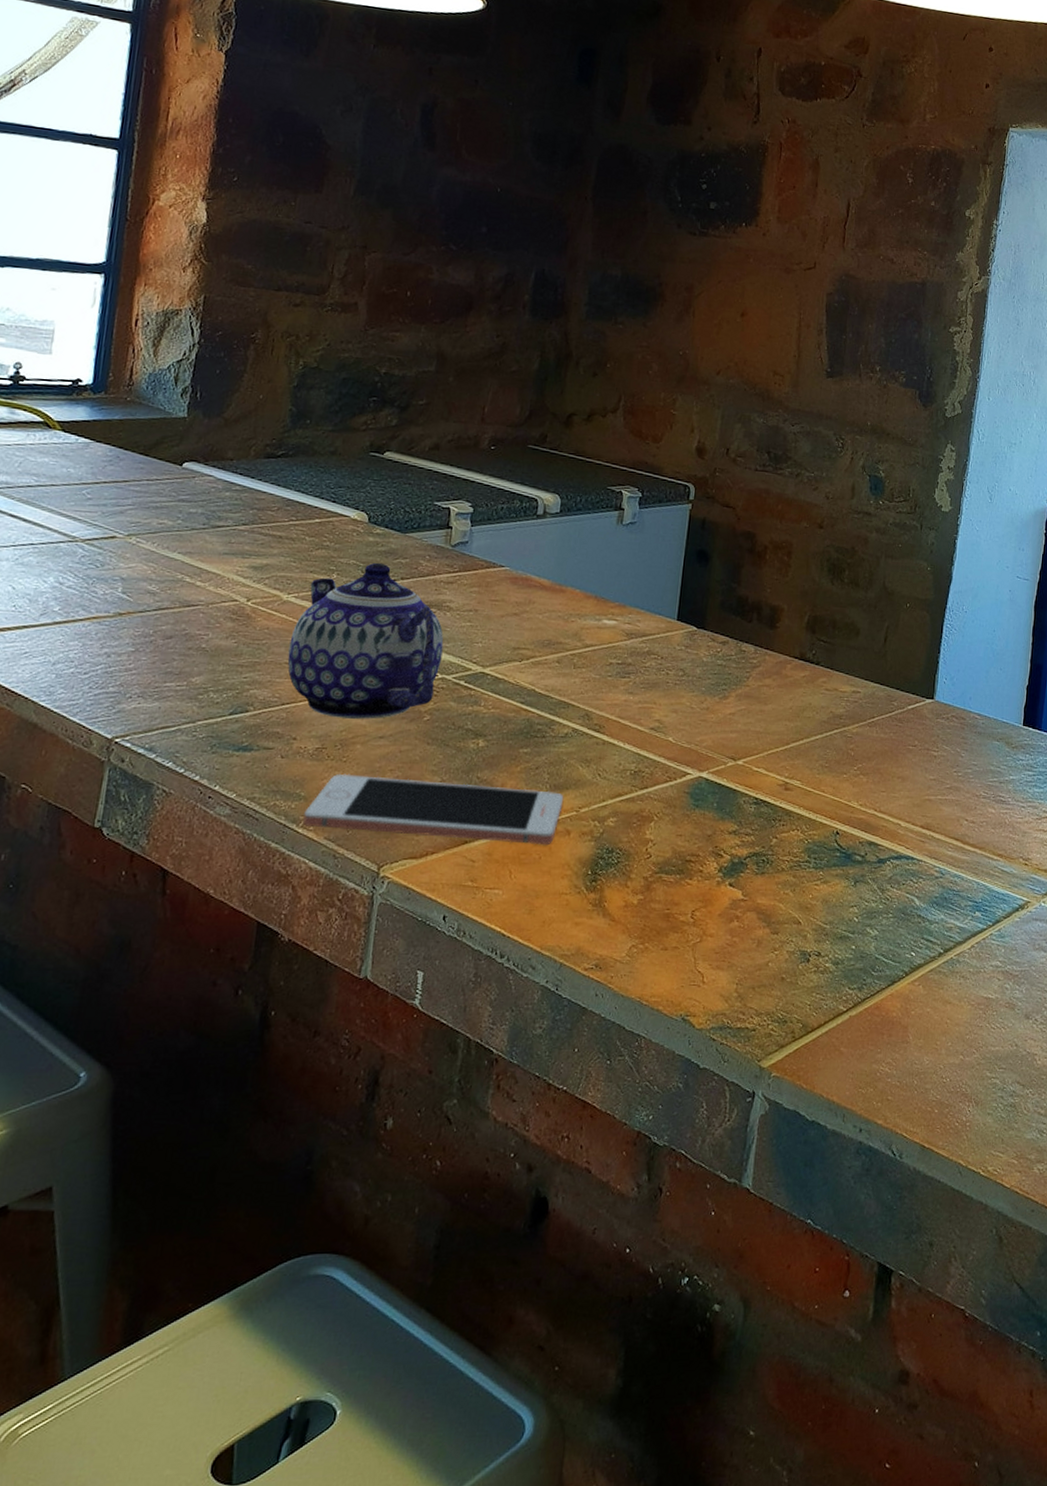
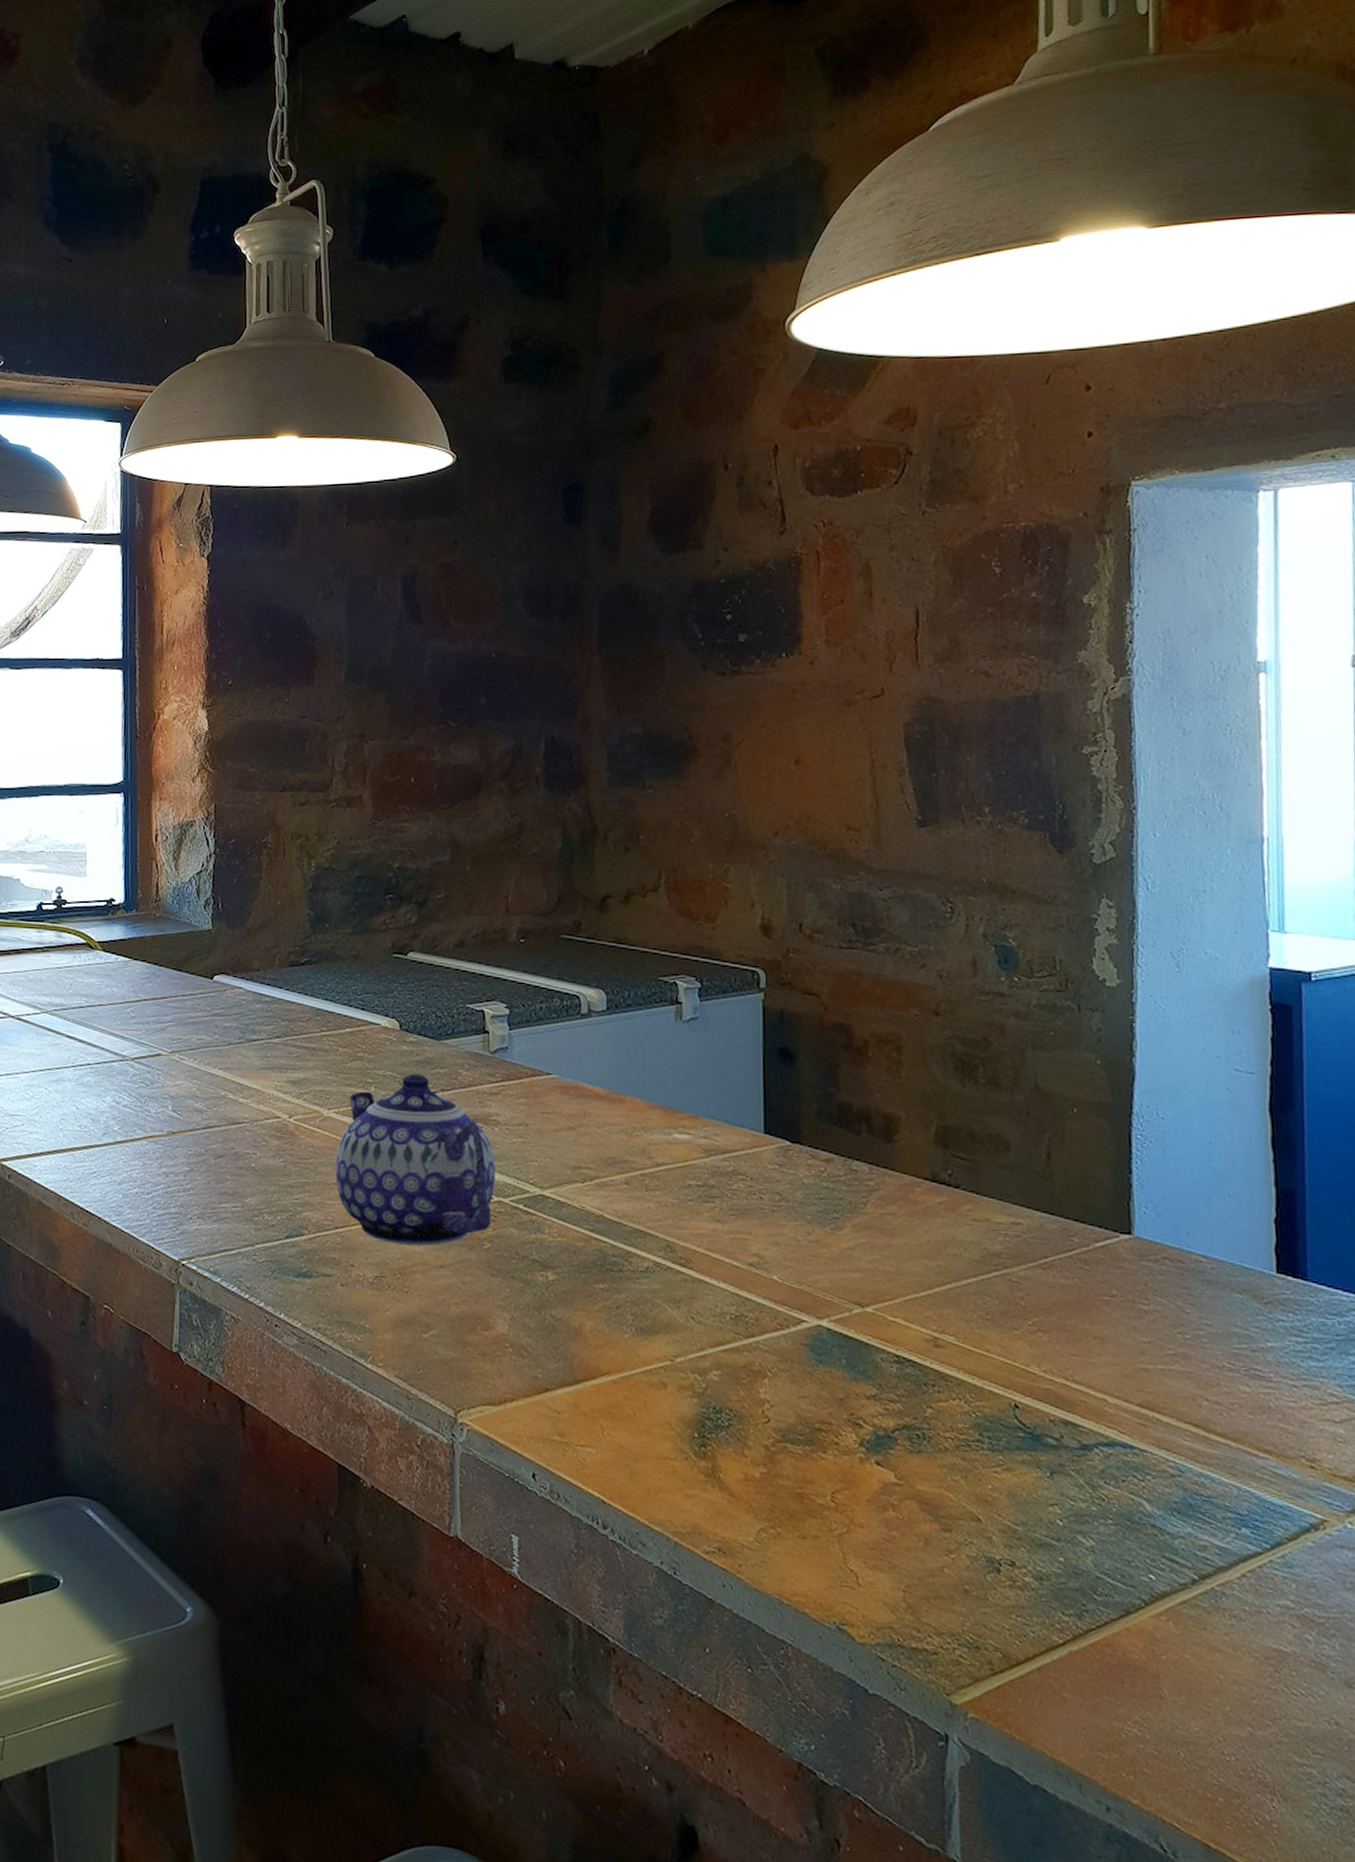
cell phone: present [303,773,564,846] -> none [371,1305,654,1400]

